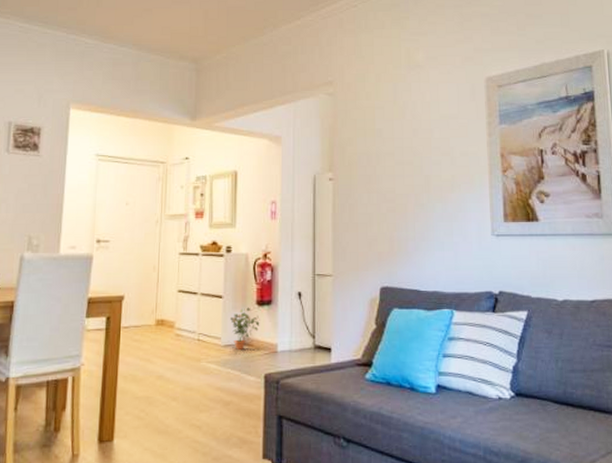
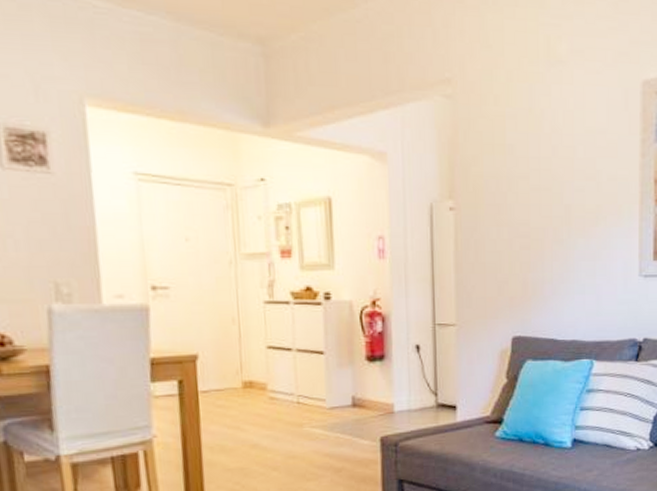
potted plant: present [230,307,260,350] -> none [335,364,372,412]

